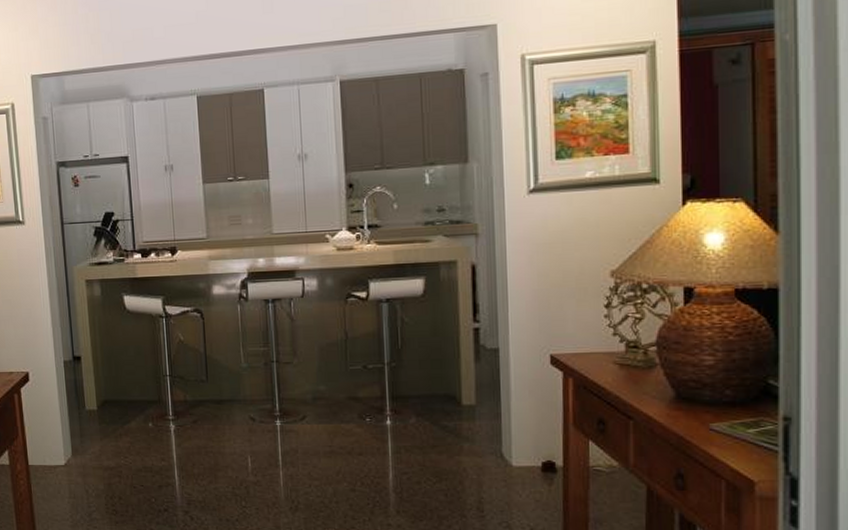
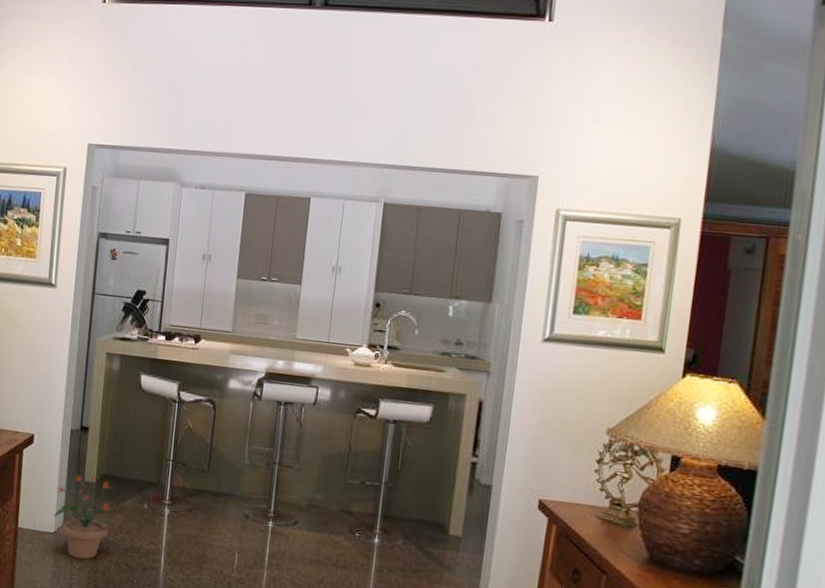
potted plant: none [60,402,122,486] -> present [54,475,114,559]

